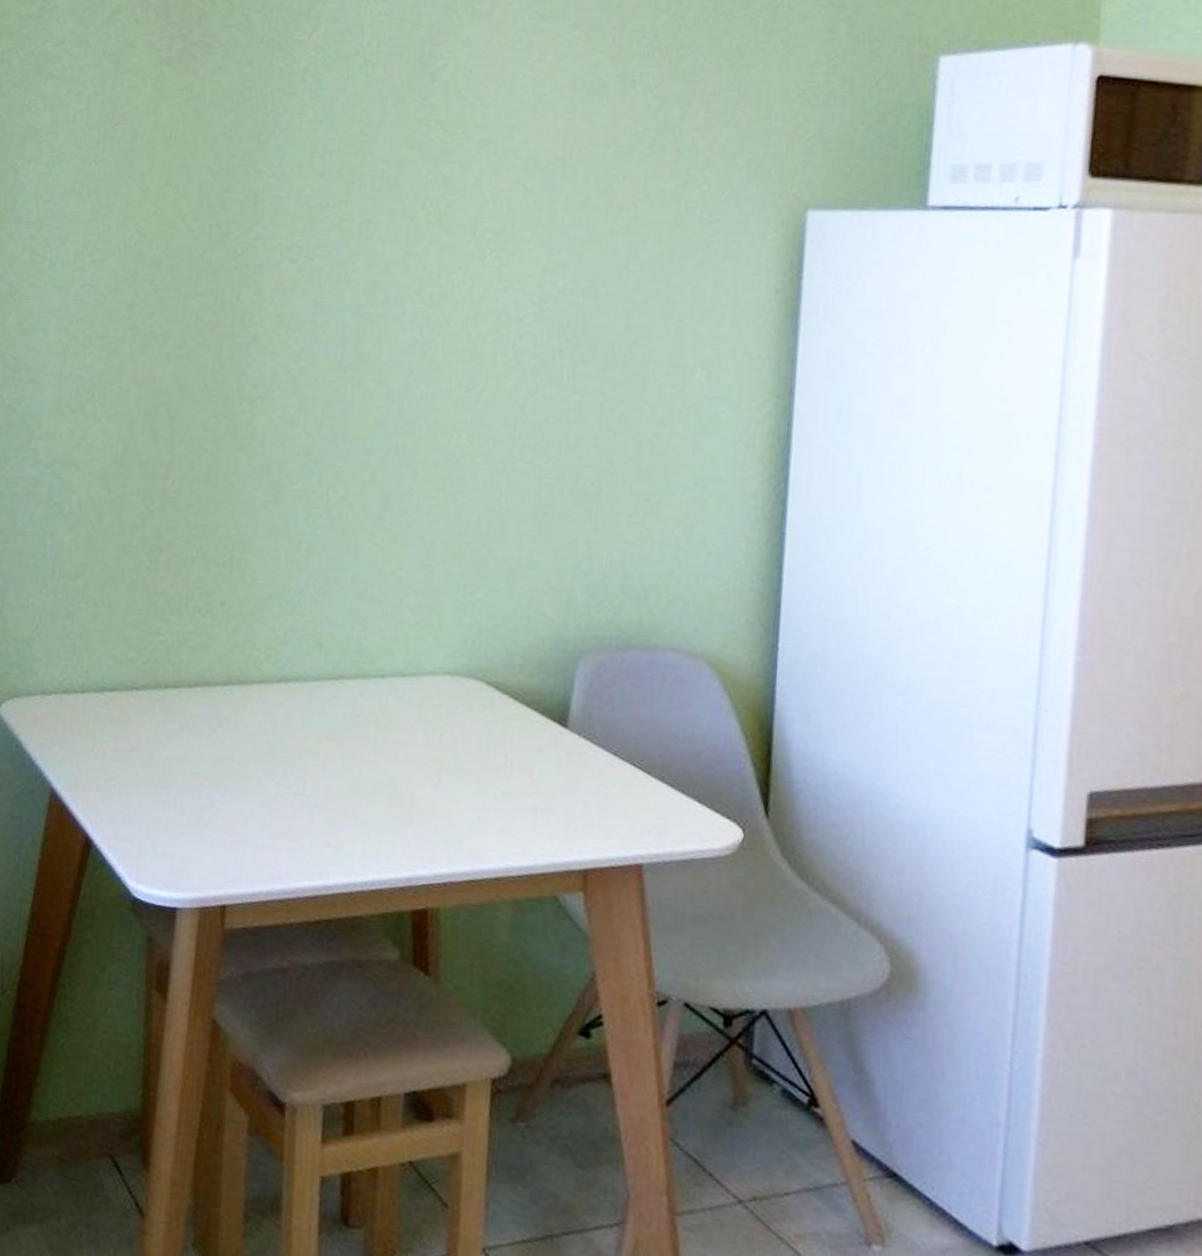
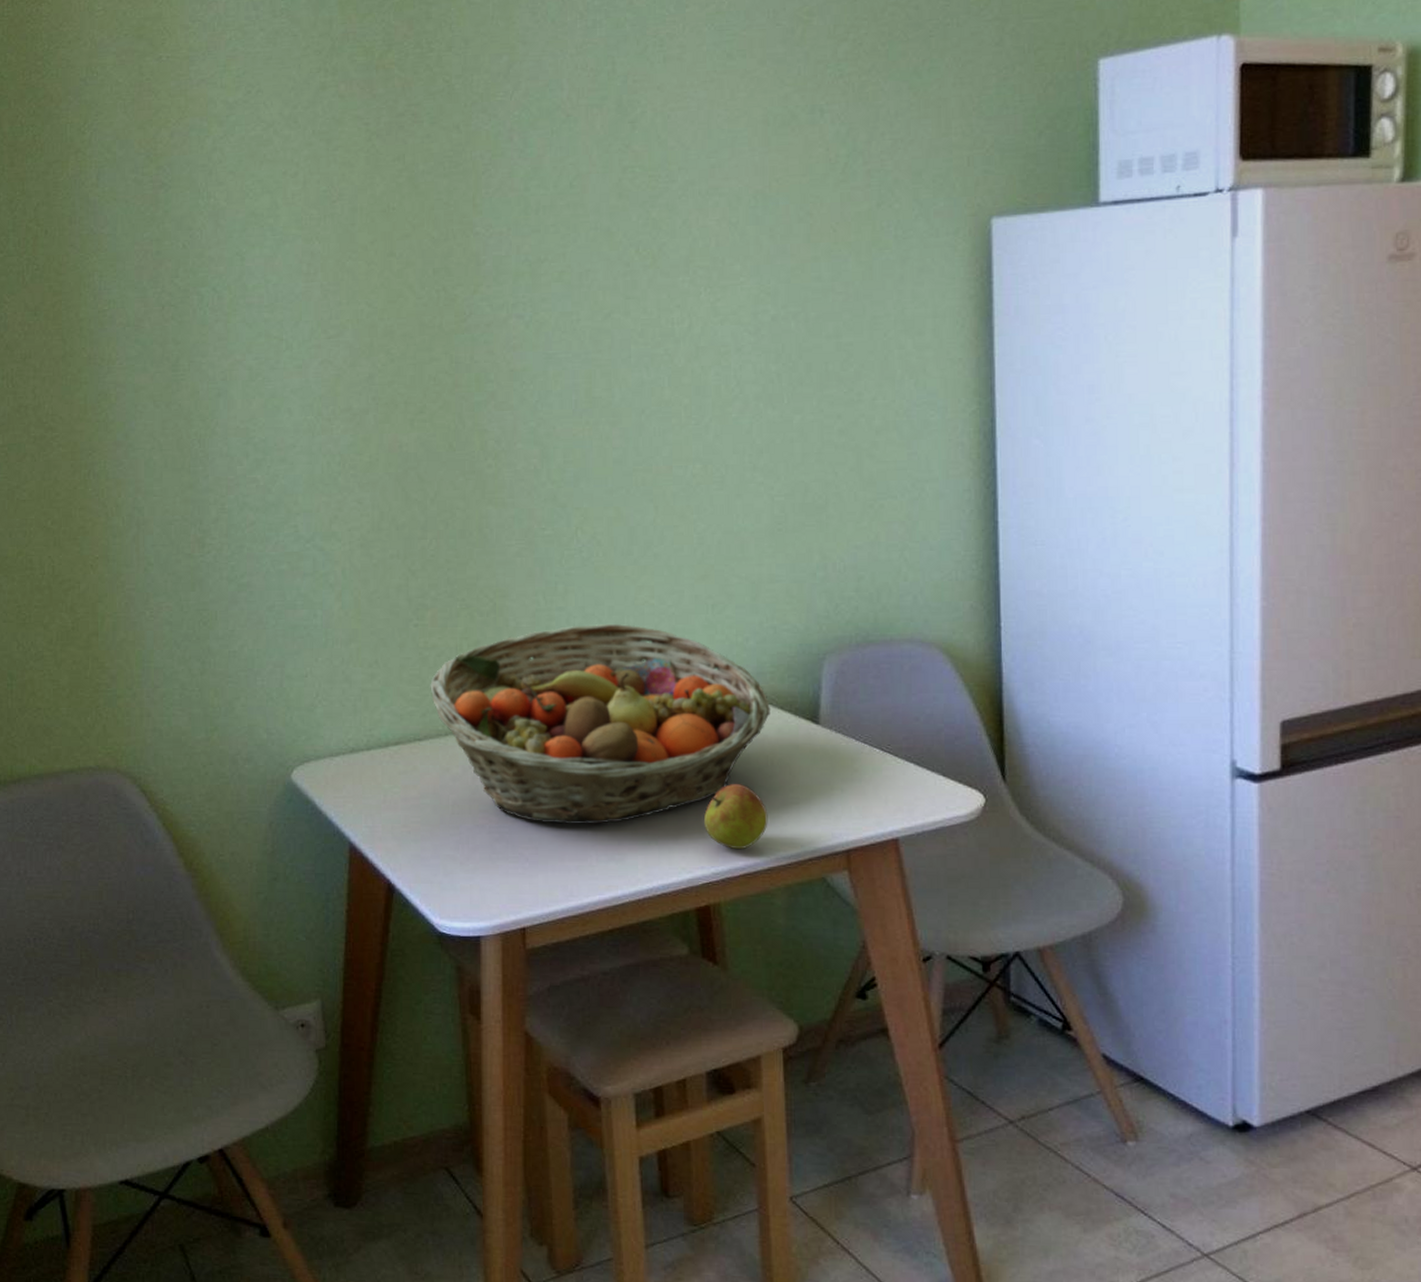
fruit basket: none [154,588,516,806] -> present [430,623,770,825]
apple: none [430,780,501,854] -> present [703,784,768,850]

